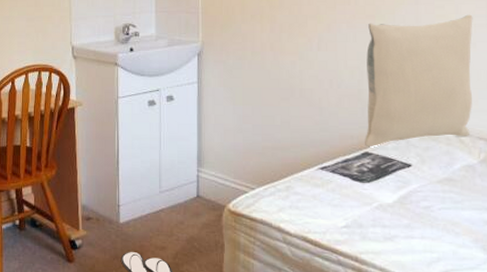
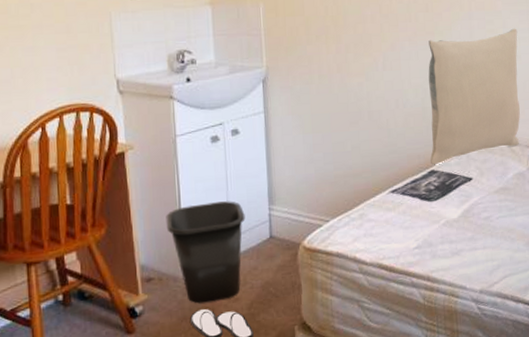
waste bin: none [105,158,175,247] -> present [166,201,245,304]

